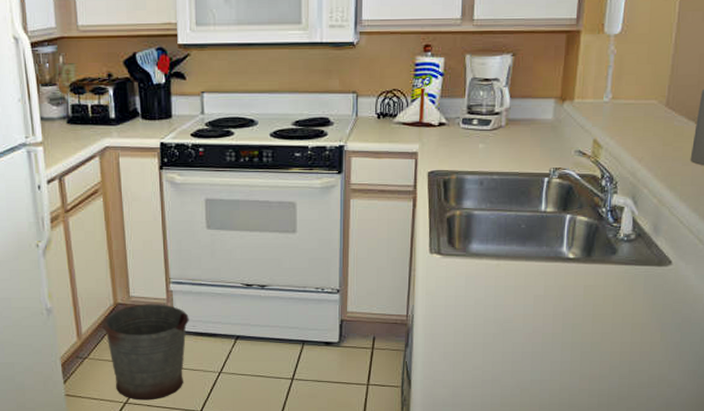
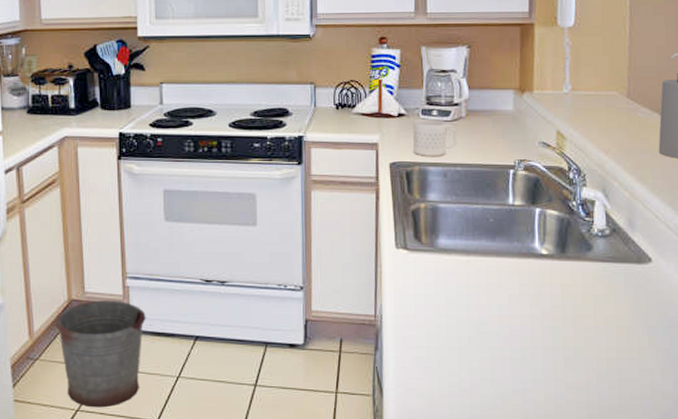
mug: none [452,127,496,165] -> present [413,118,457,156]

